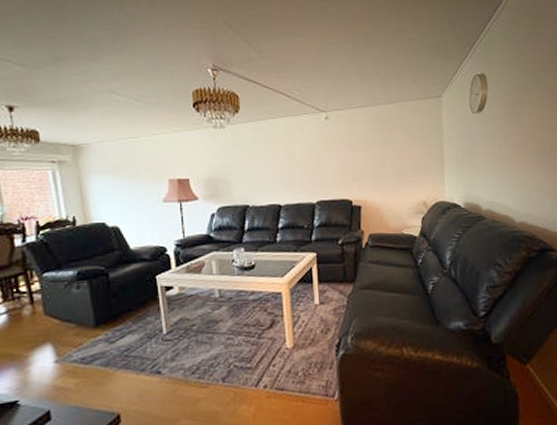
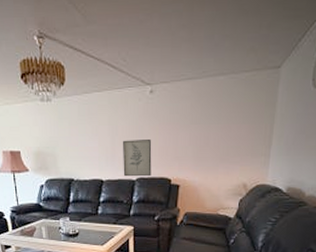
wall art: none [301,163,332,201] -> present [123,140,152,177]

